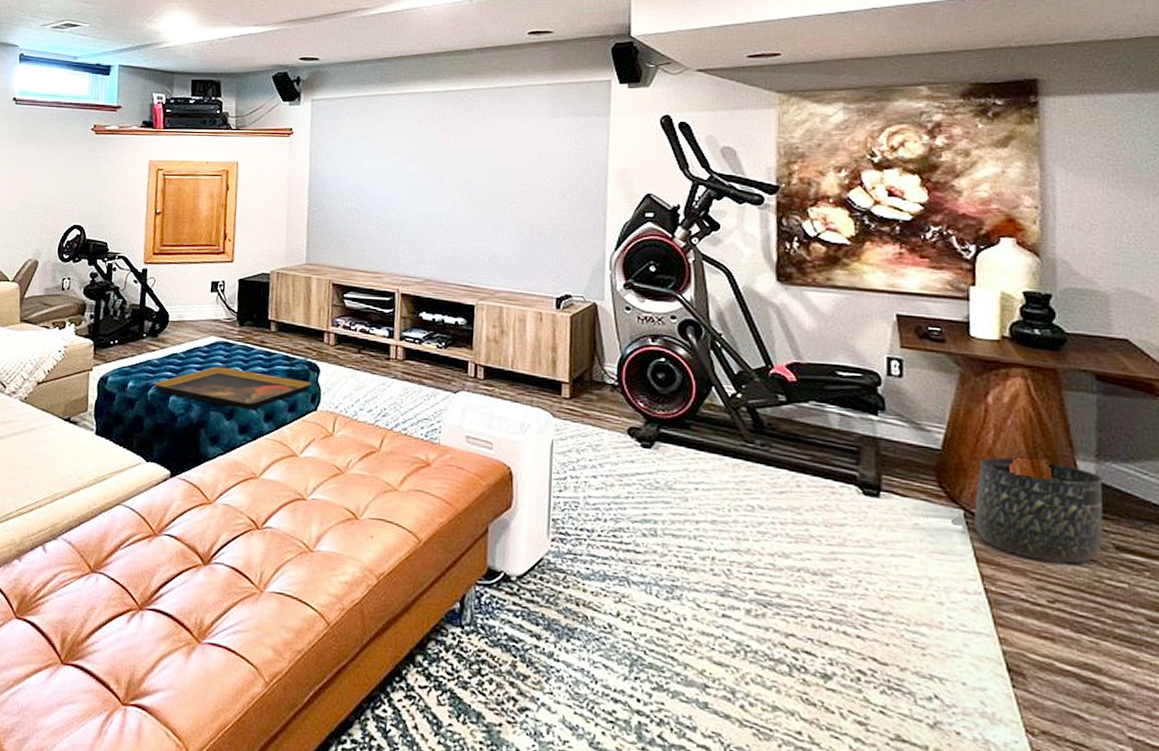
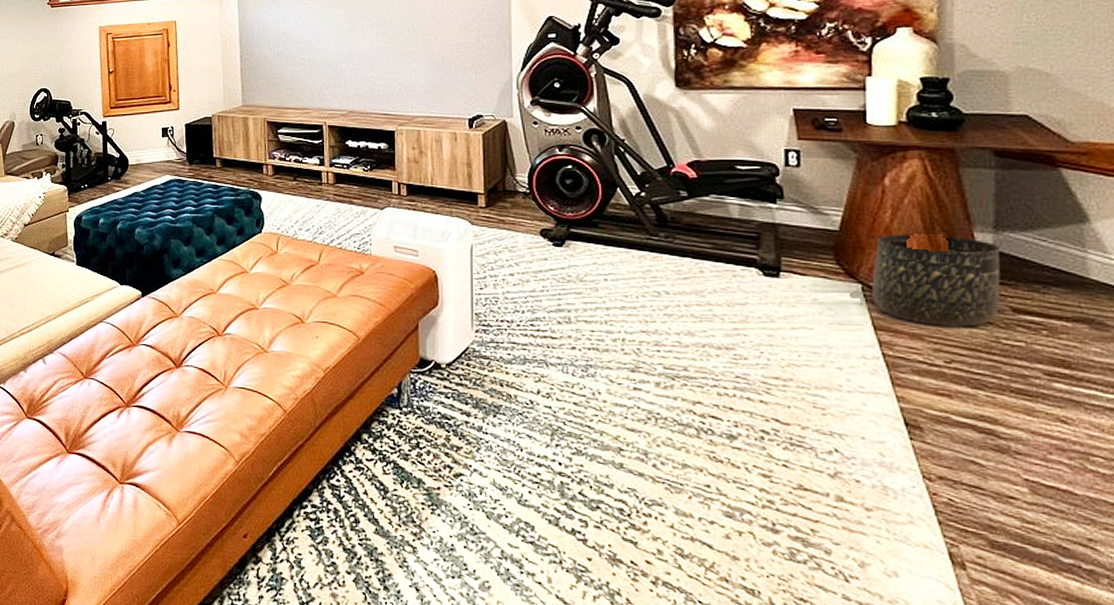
decorative tray: present [153,366,312,411] -> none [121,201,256,237]

